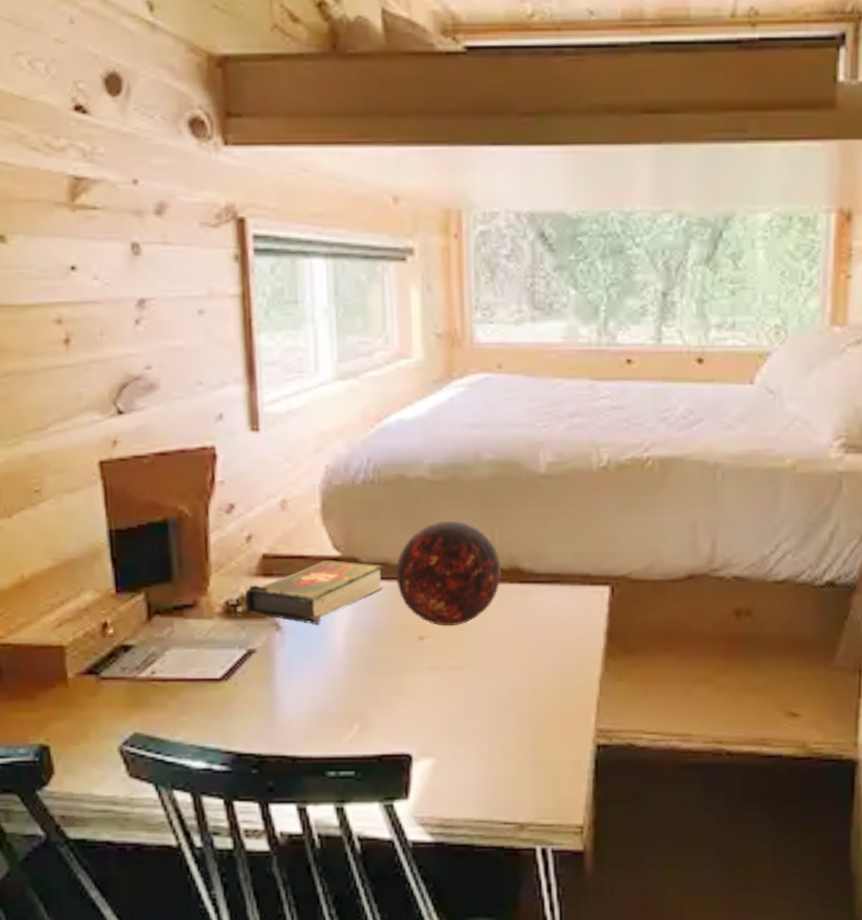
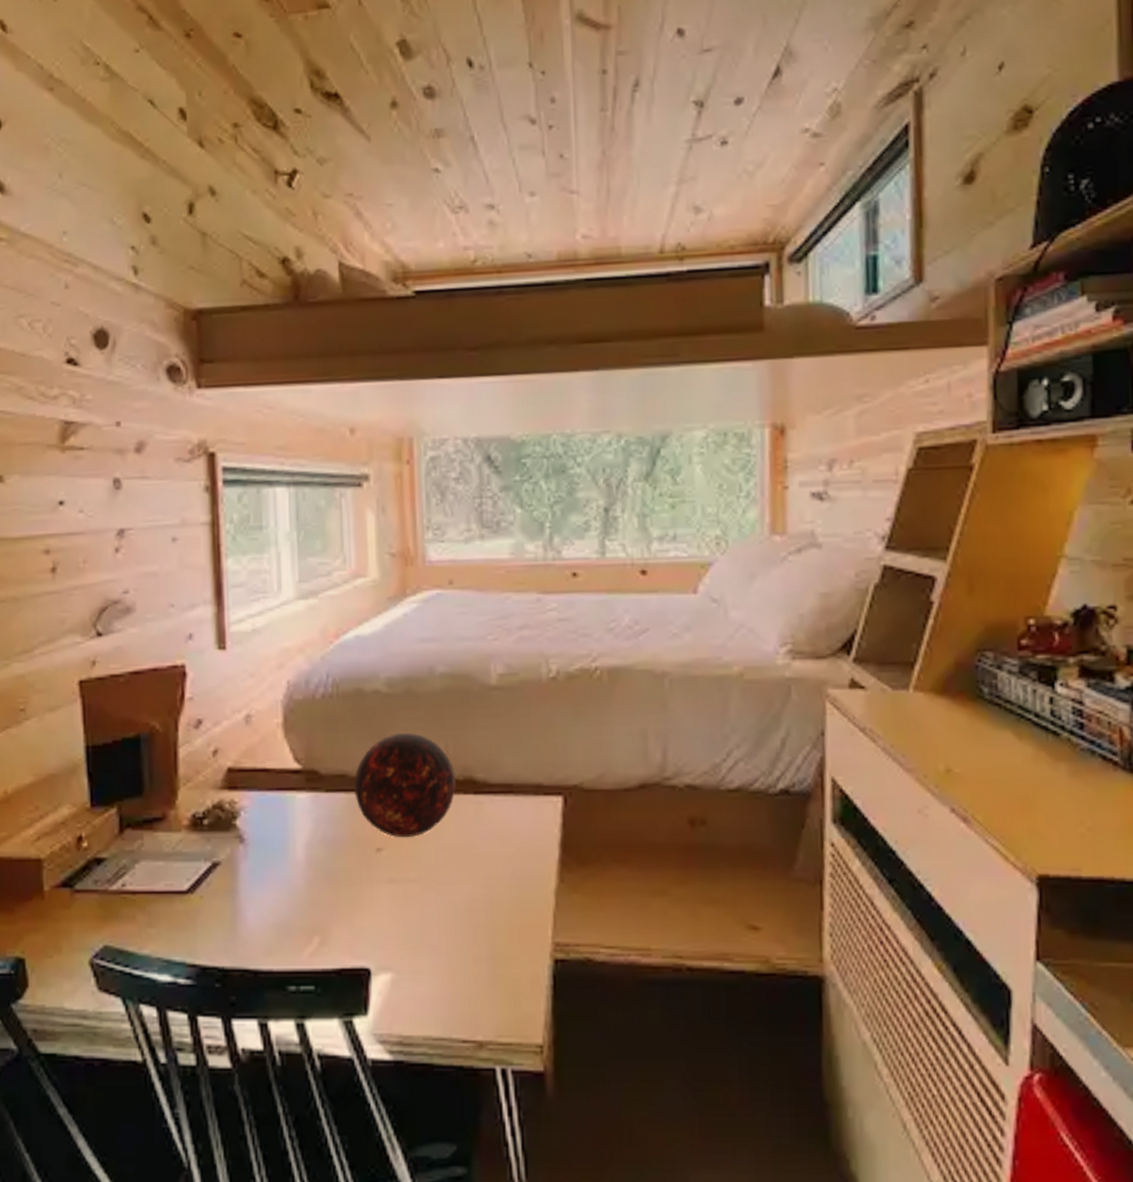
book: present [245,559,383,626] -> none [211,772,342,838]

